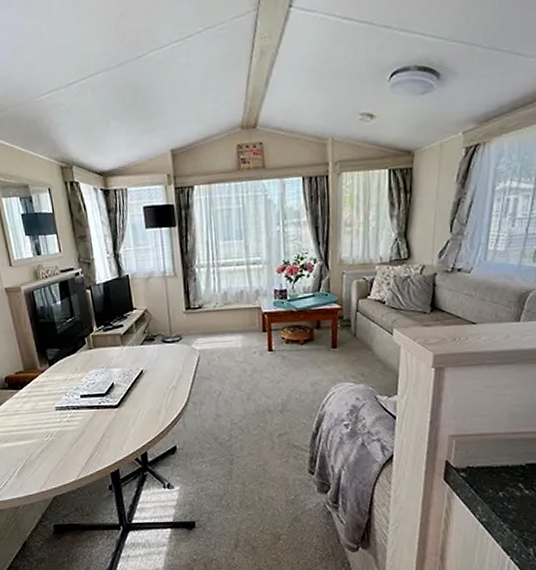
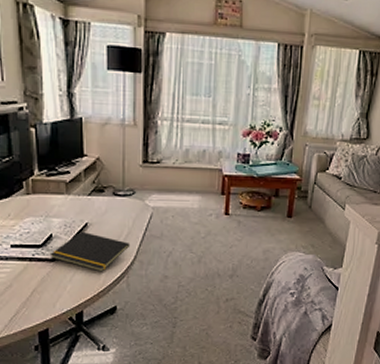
notepad: none [113,378,183,415] -> present [49,231,131,272]

